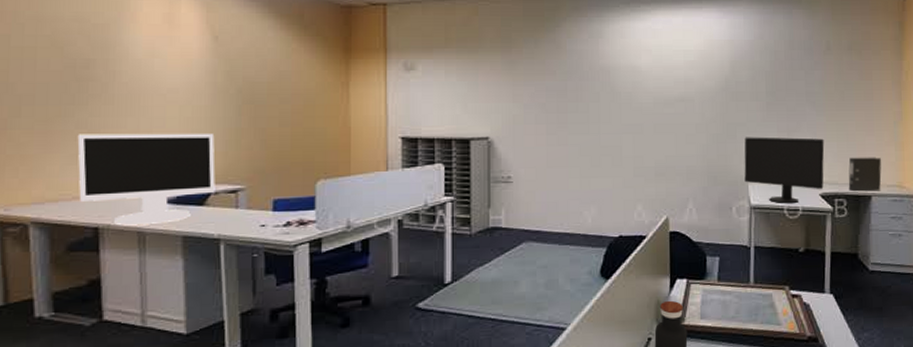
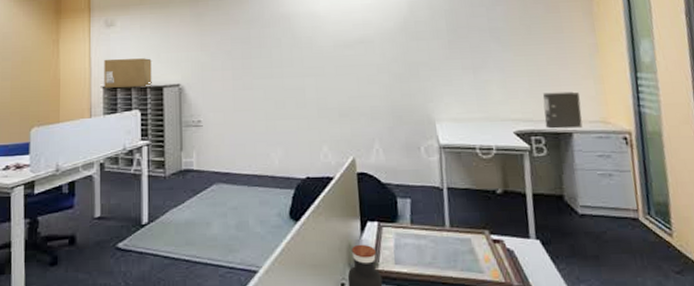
box: none [403,106,458,140] -> present [104,58,152,89]
computer monitor: present [744,137,825,204] -> none [428,74,518,143]

